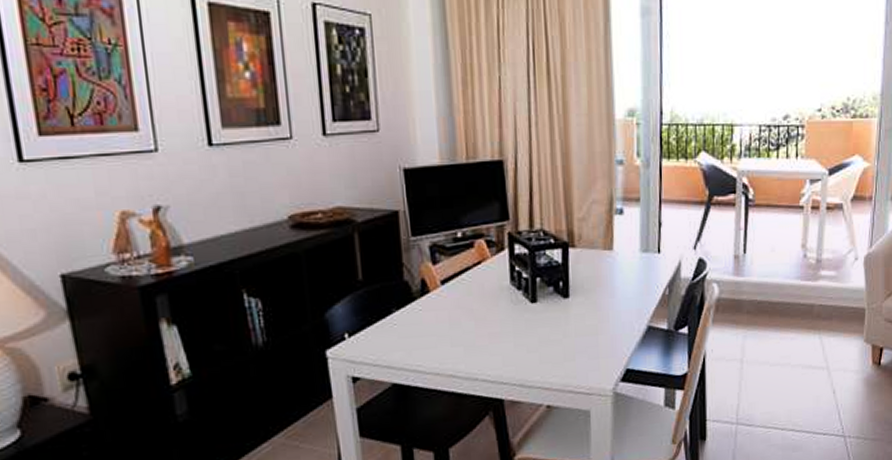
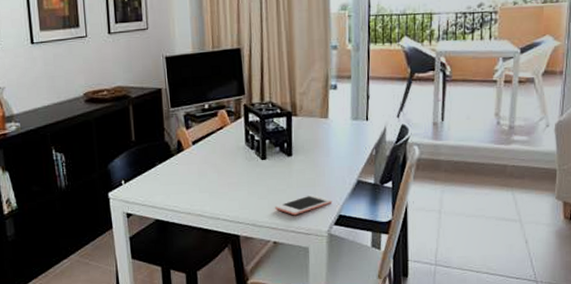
cell phone: none [548,345,618,372] -> present [275,194,333,216]

